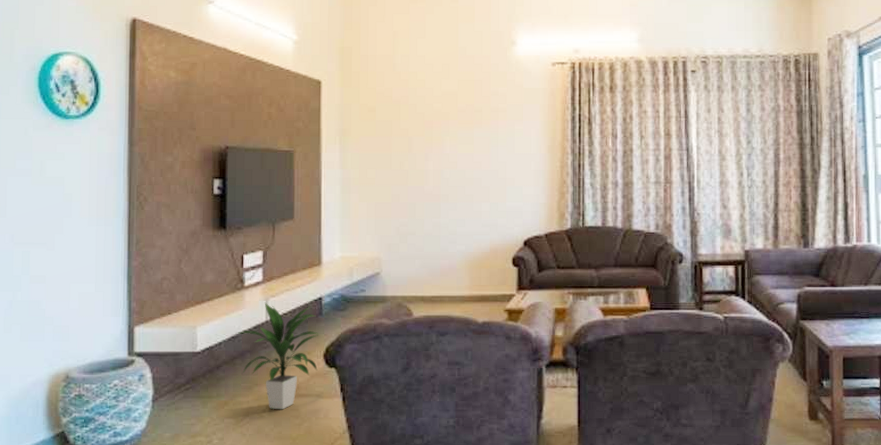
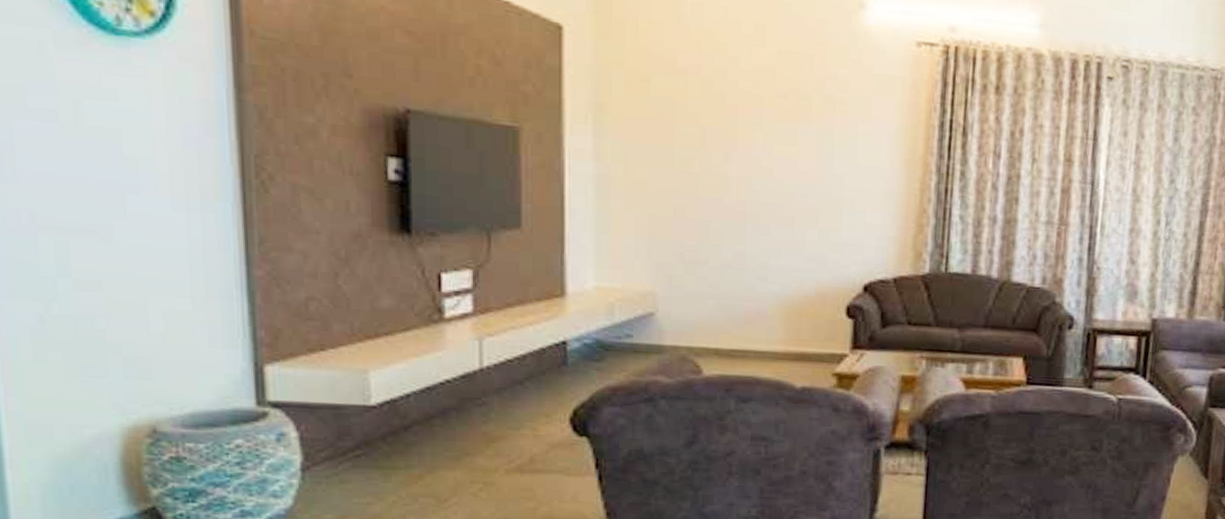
indoor plant: present [235,302,320,410] -> none [431,342,564,489]

